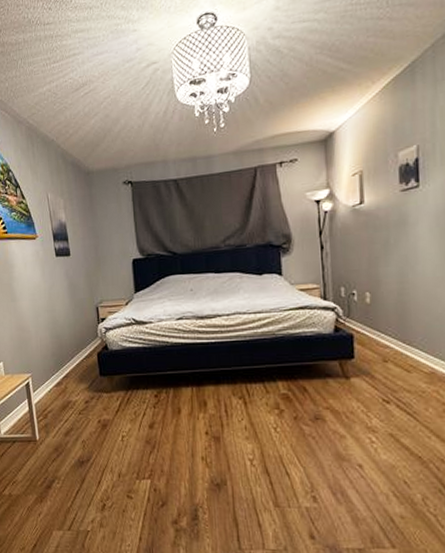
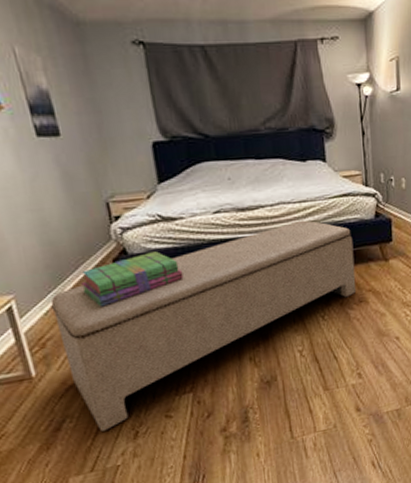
bench: none [53,330,312,497] -> present [50,220,357,432]
stack of books: none [74,349,149,391] -> present [81,251,184,307]

